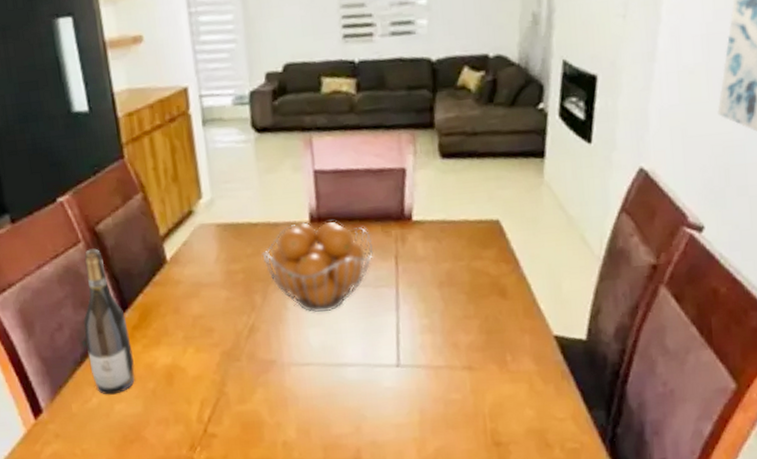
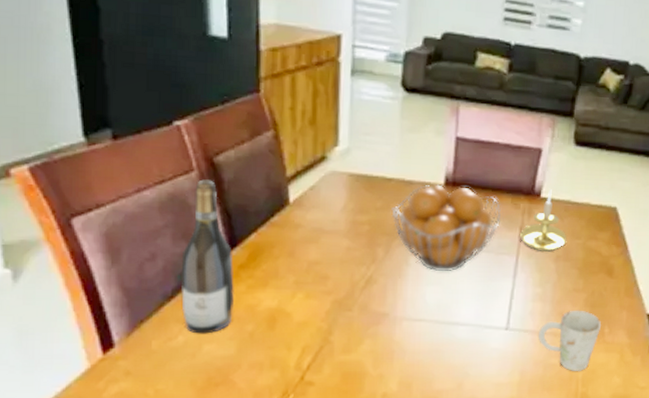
candle holder: none [396,210,449,280] -> present [520,189,567,253]
mug: none [432,338,502,406] -> present [538,310,601,371]

